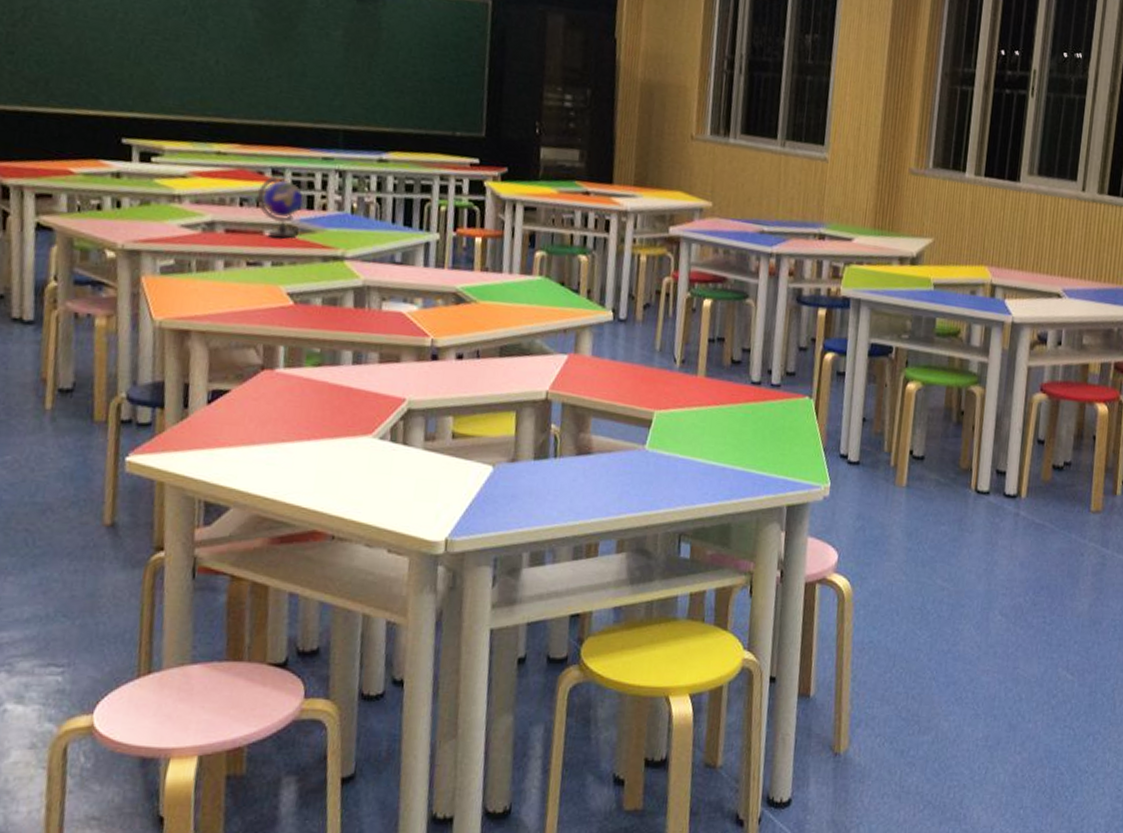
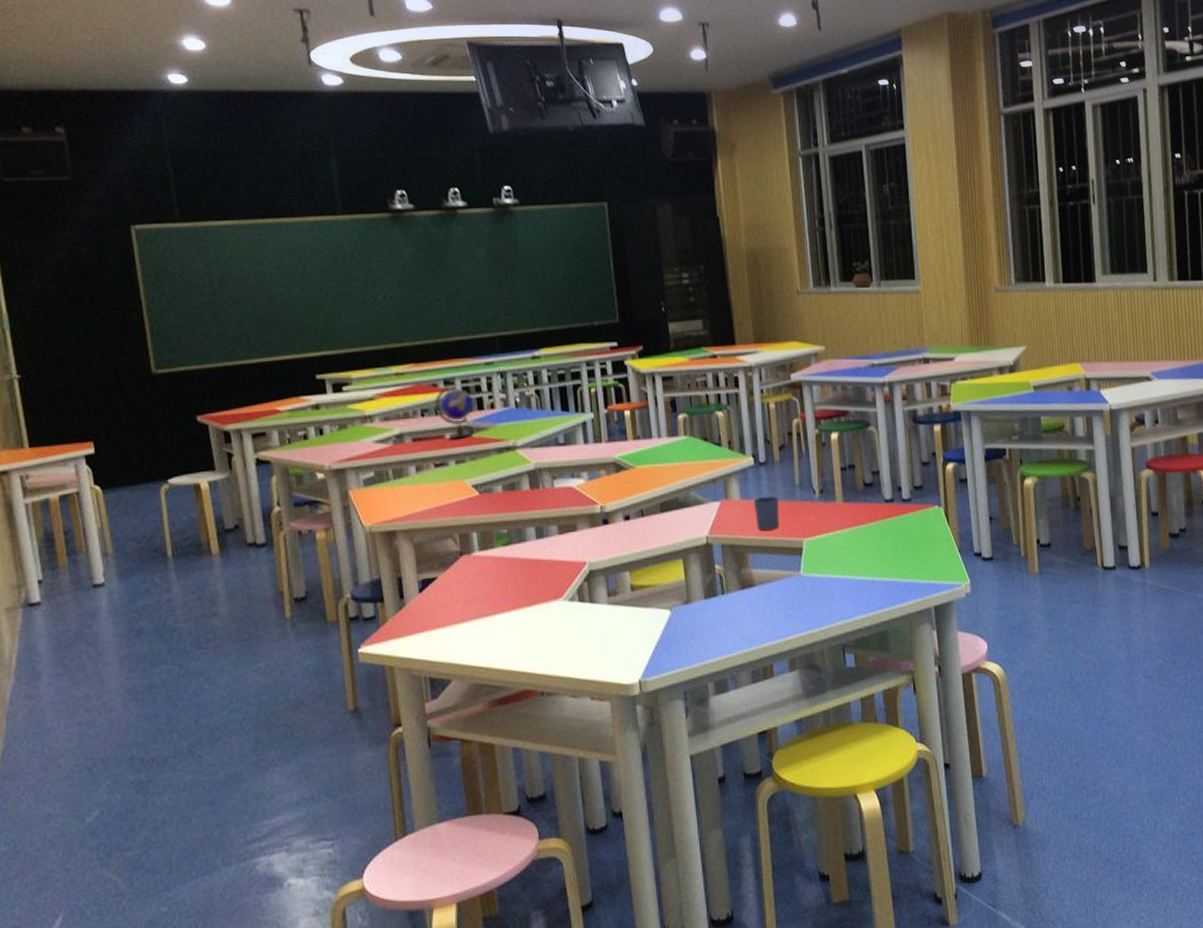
mug: none [605,357,634,396] -> present [753,496,779,531]
potted plant: none [754,114,778,146] -> present [850,260,873,288]

